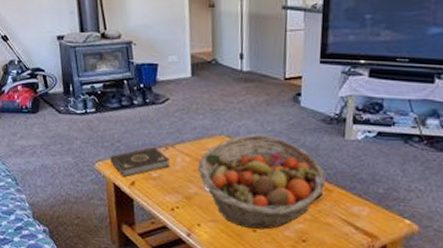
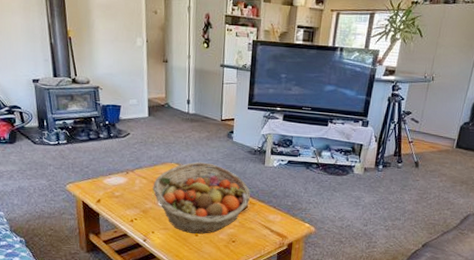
book: present [111,146,171,177] -> none [80,171,130,196]

